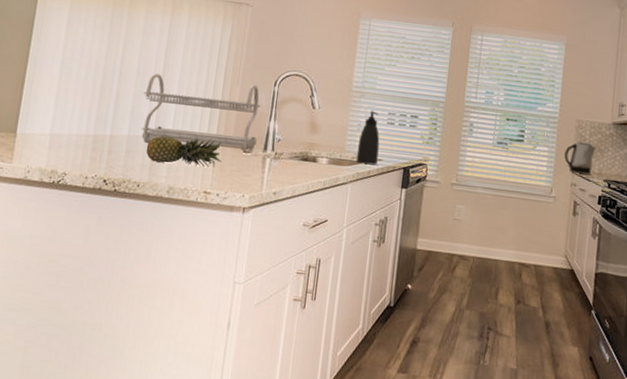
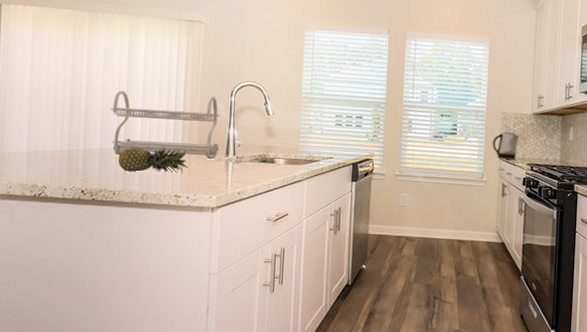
soap dispenser: present [356,110,380,165] -> none [309,114,330,163]

